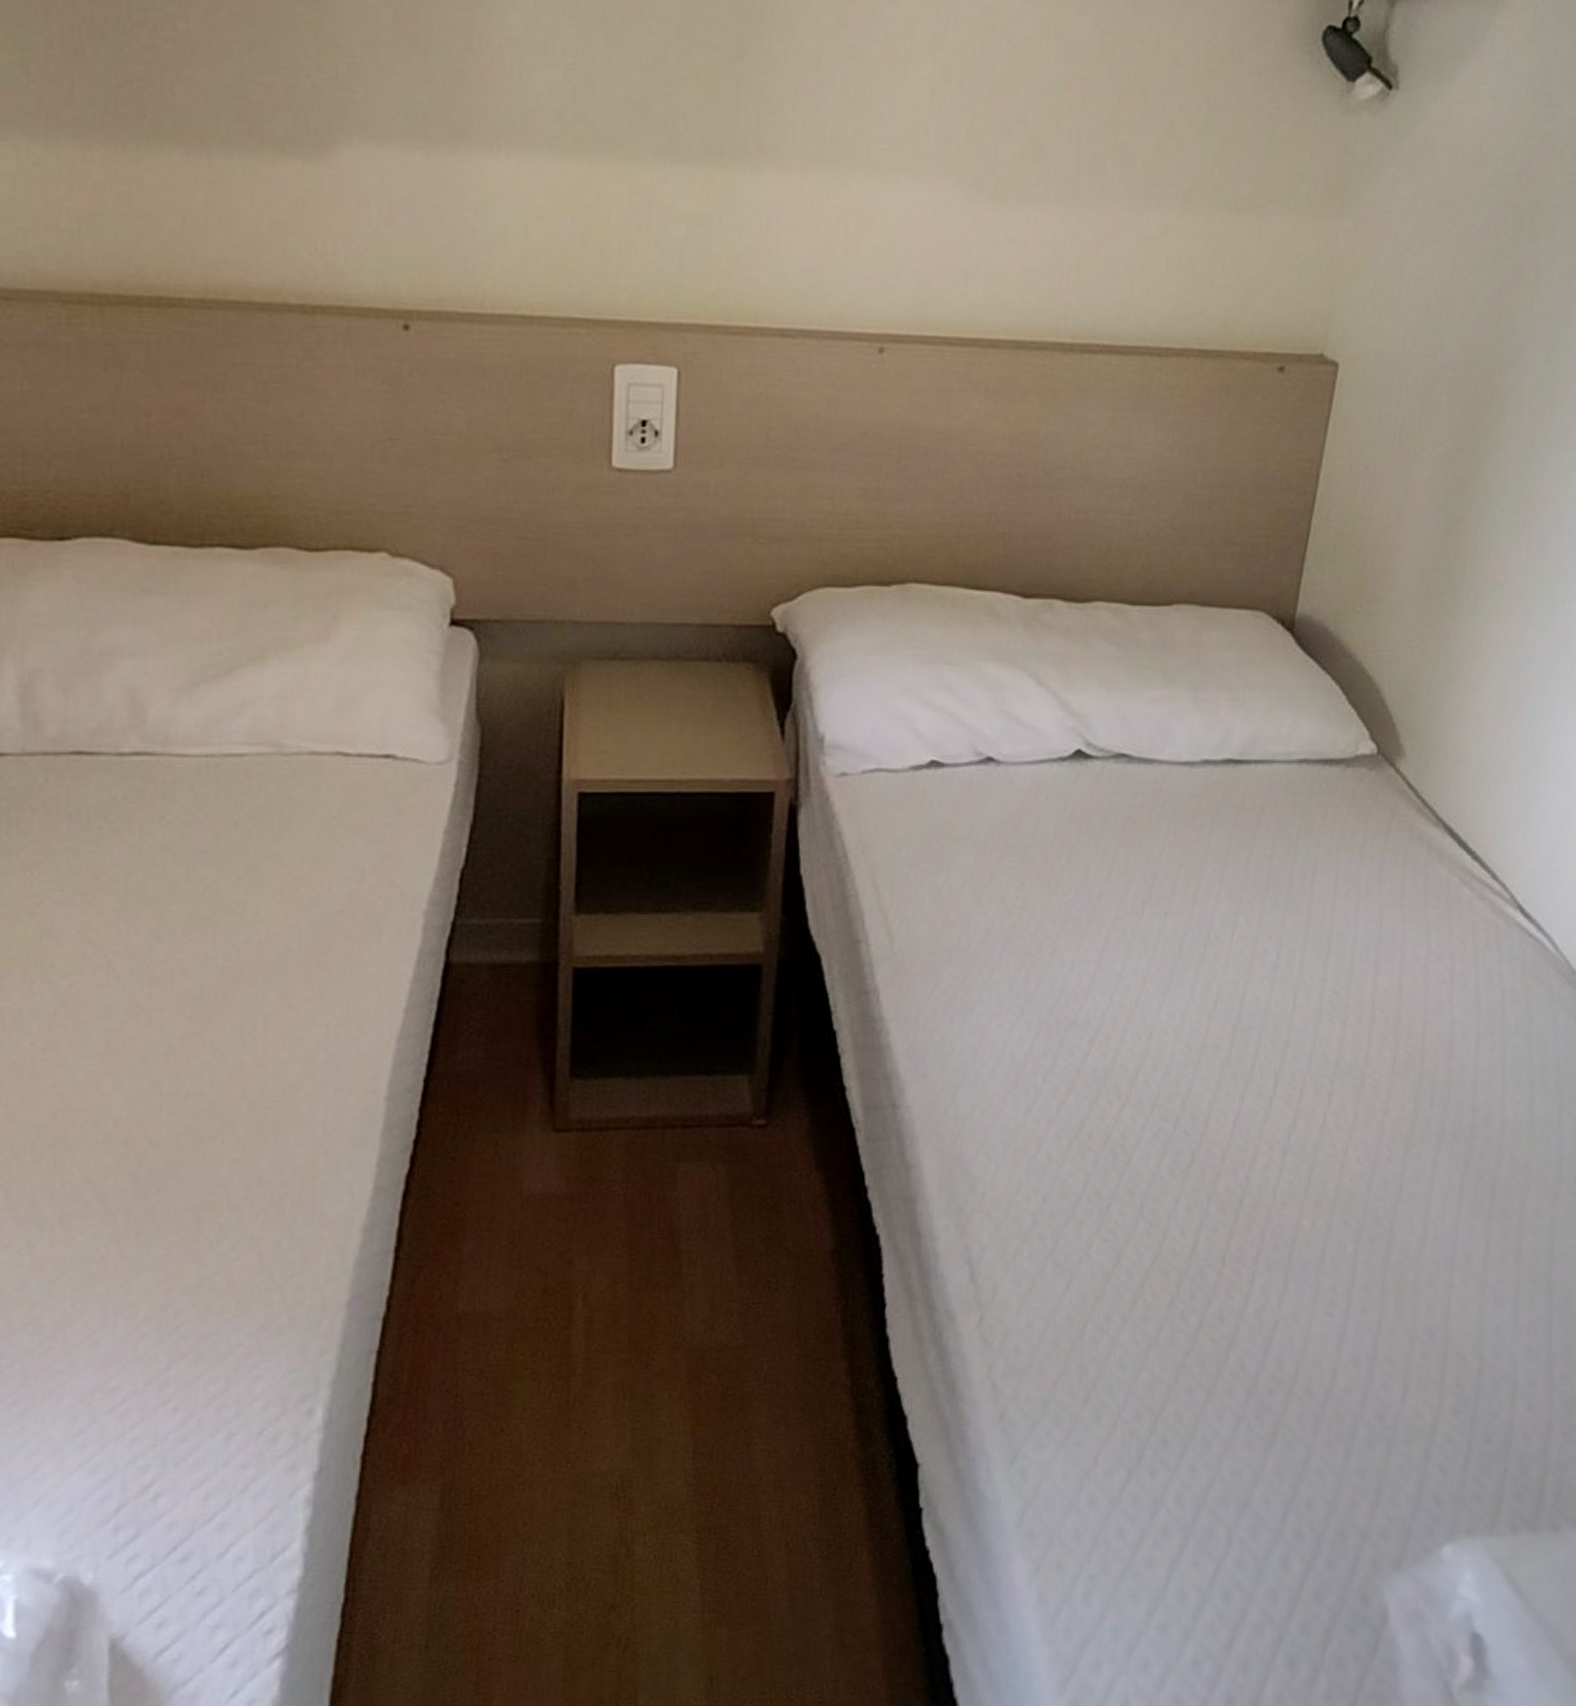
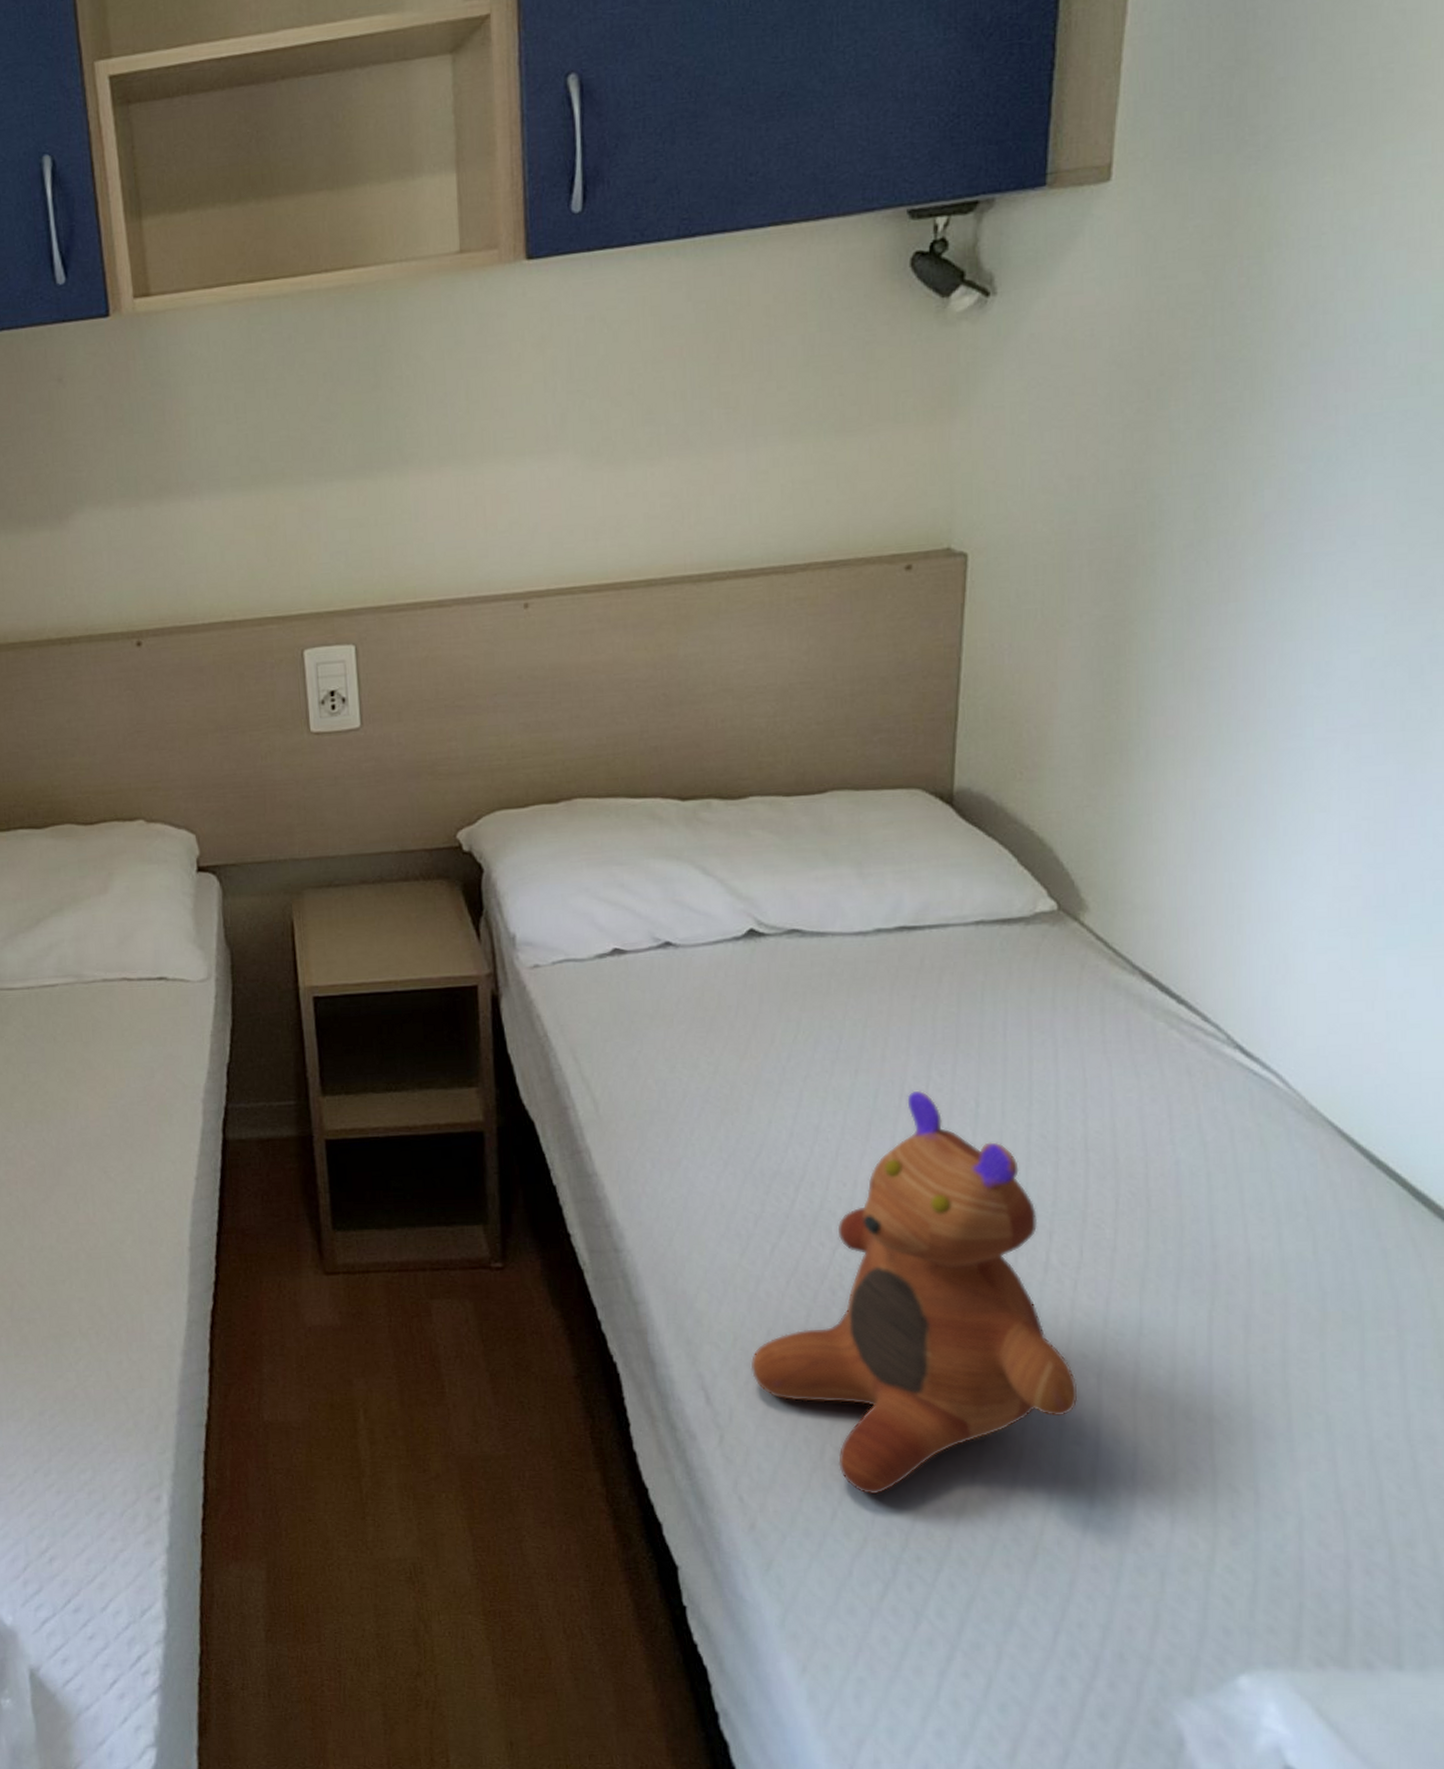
toy: none [1021,937,1336,1376] -> present [750,1090,1078,1495]

